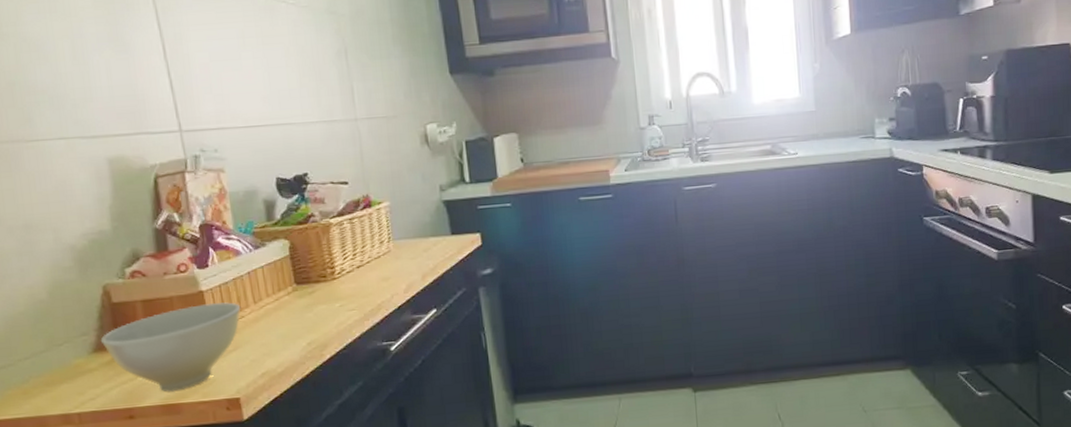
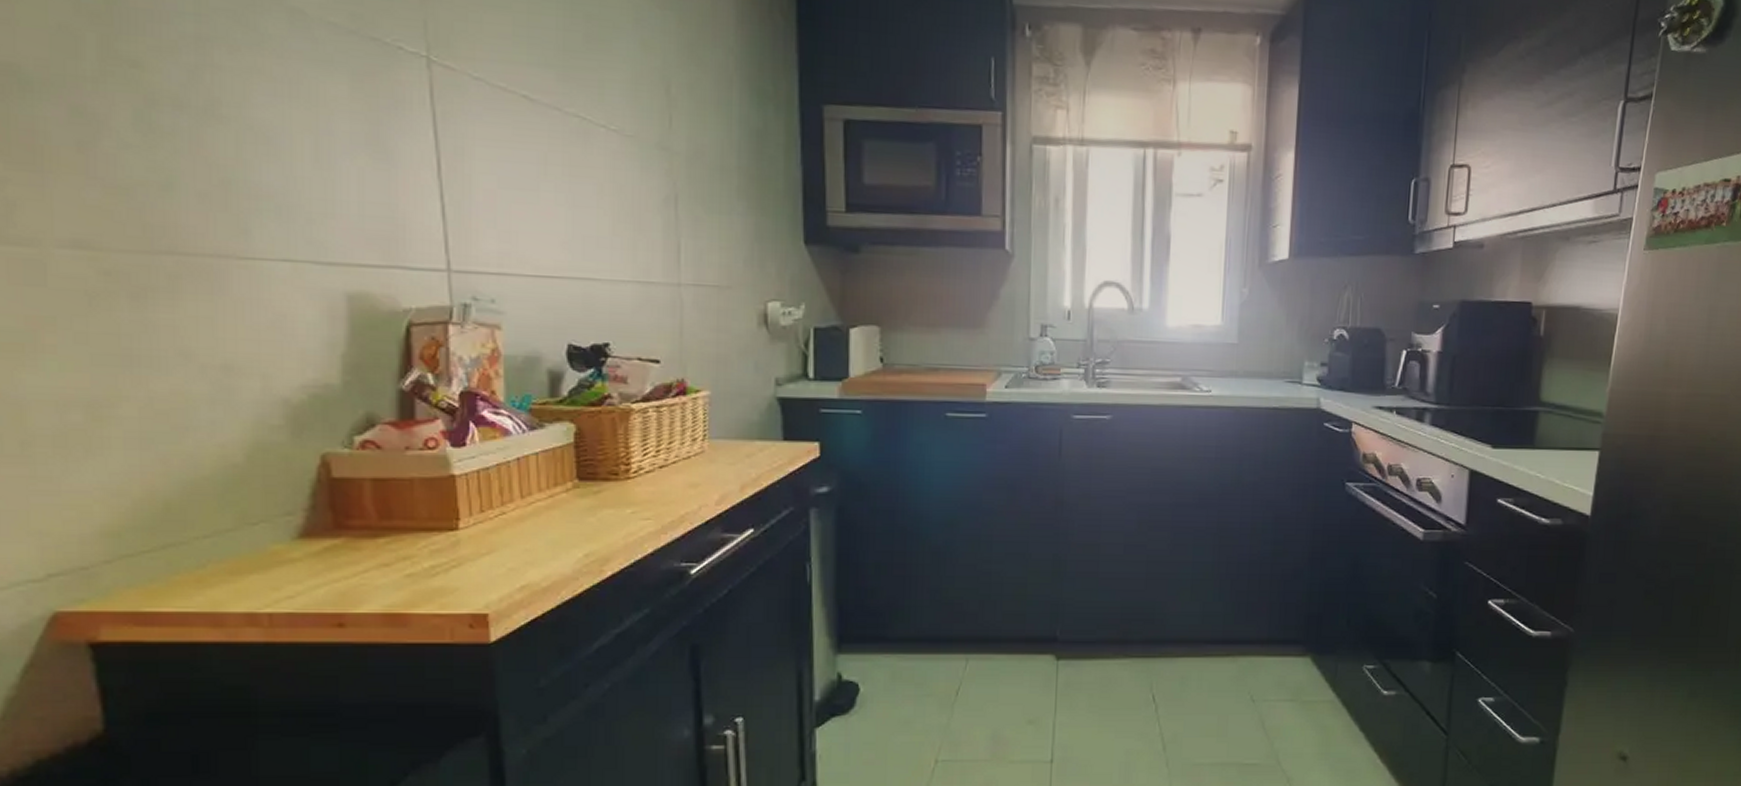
bowl: present [100,302,241,392] -> none [310,491,503,598]

